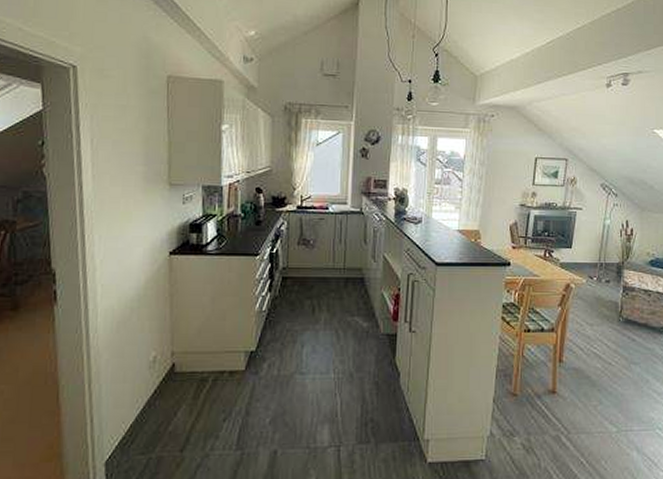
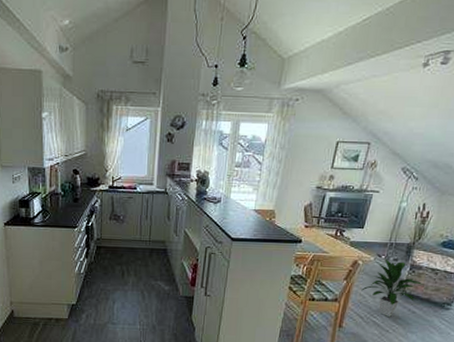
indoor plant: none [578,280,640,346] -> present [361,259,425,317]

